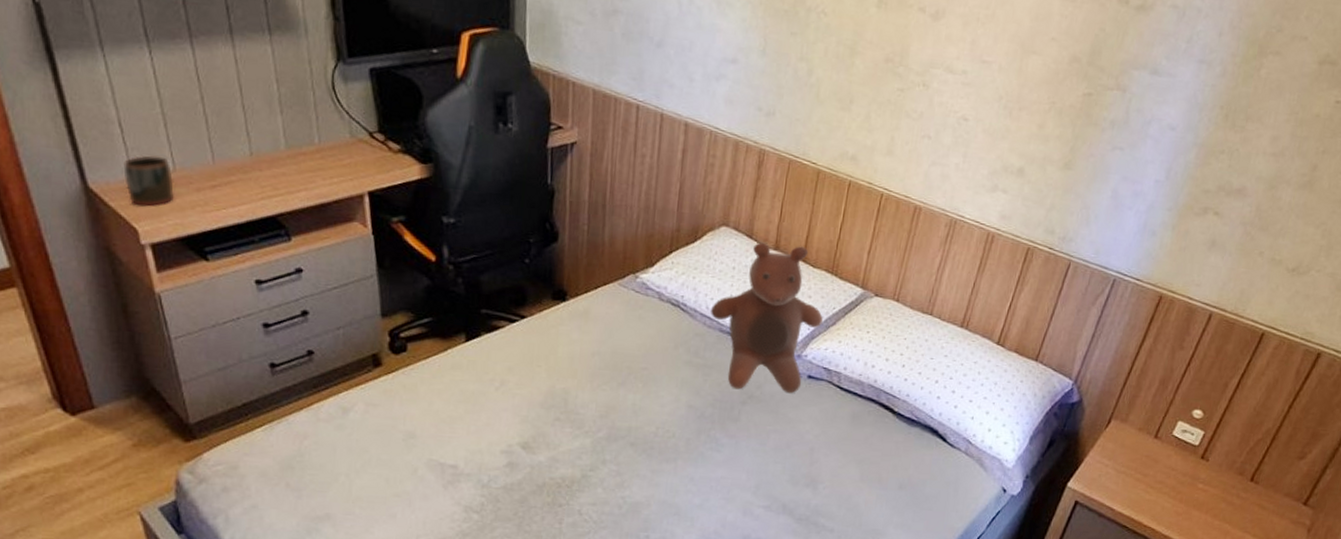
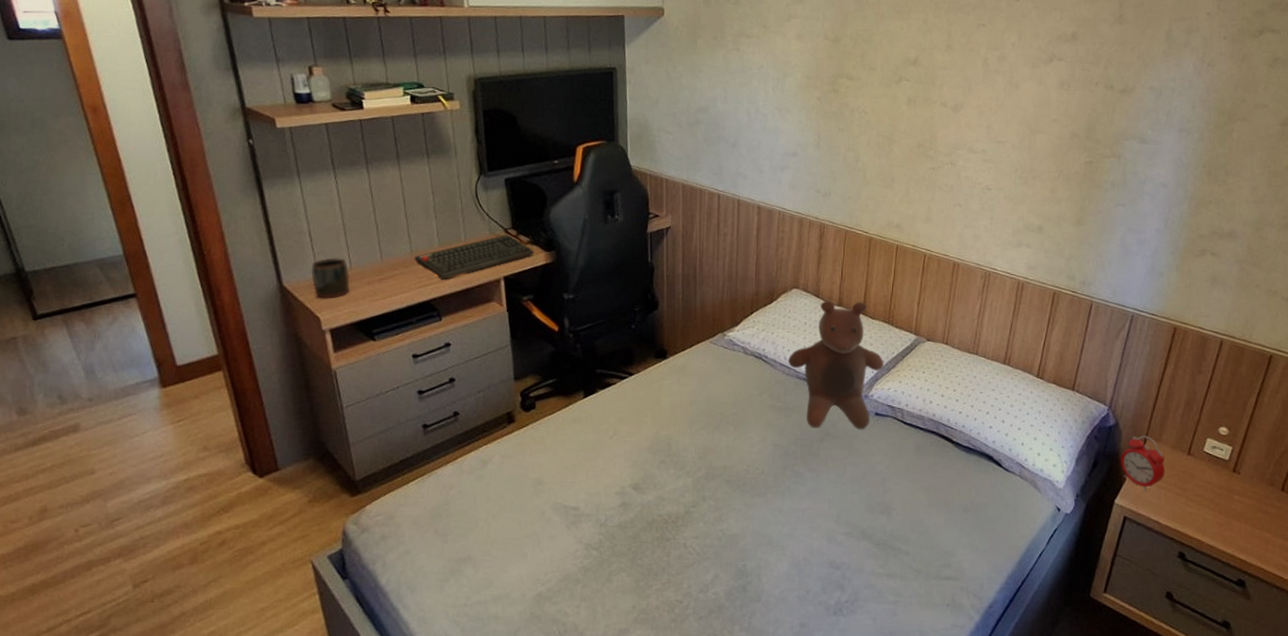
computer keyboard: none [255,139,407,191] -> present [414,235,534,279]
alarm clock: none [1078,414,1129,476] -> present [1120,435,1165,492]

